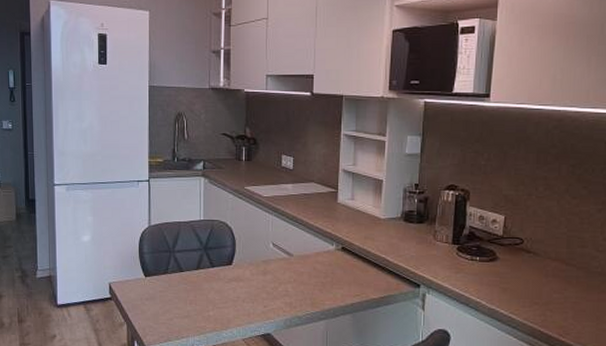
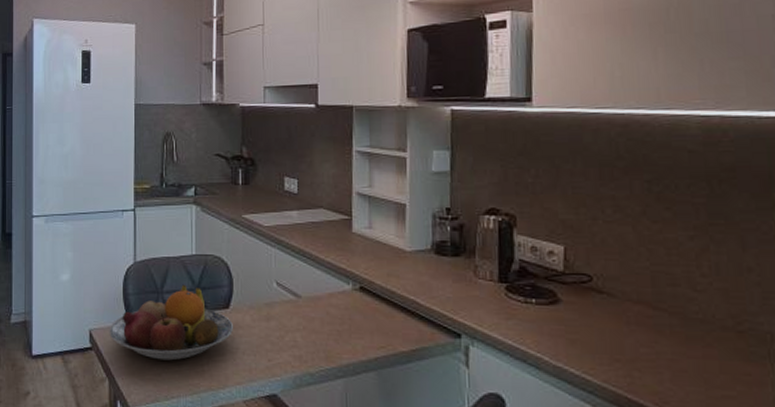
fruit bowl: none [126,245,235,308] -> present [109,284,233,361]

